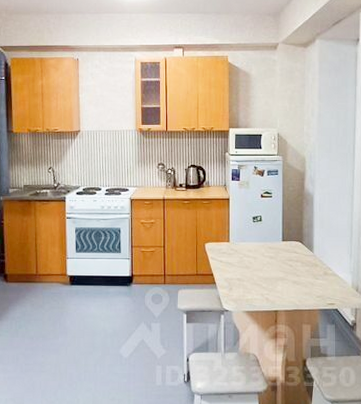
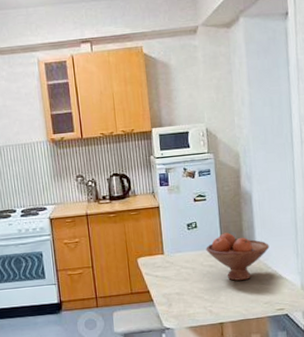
fruit bowl: none [268,228,326,273] -> present [206,232,270,281]

